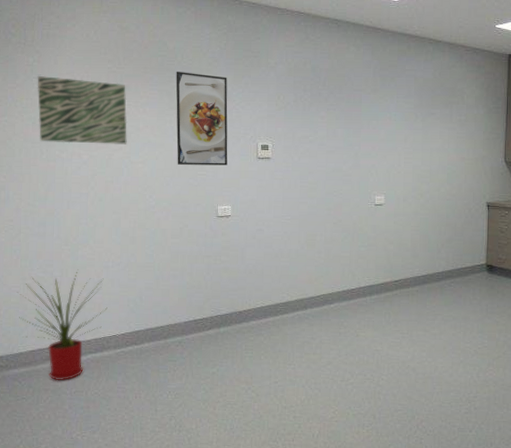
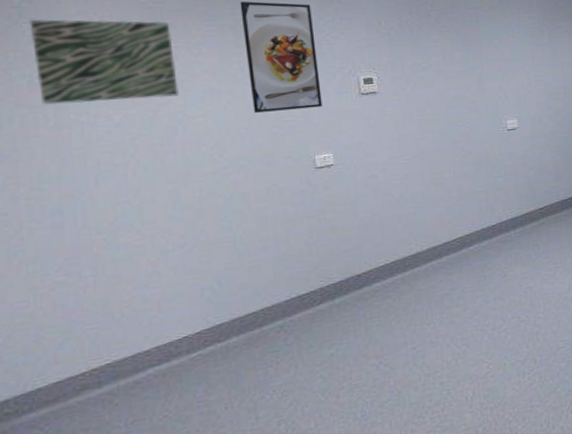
house plant: present [17,269,107,381] -> none [23,262,172,414]

